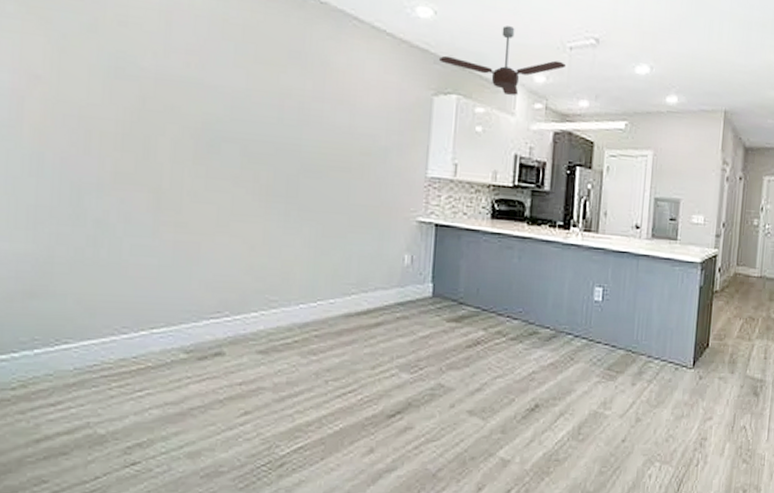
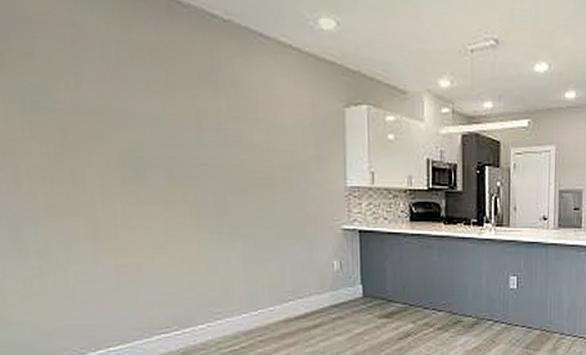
ceiling fan: present [439,25,567,96] -> none [347,32,469,102]

